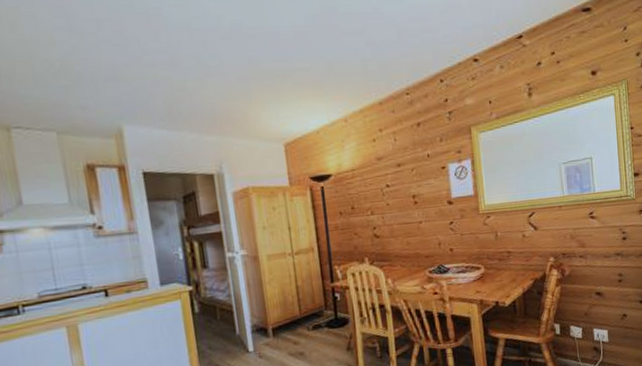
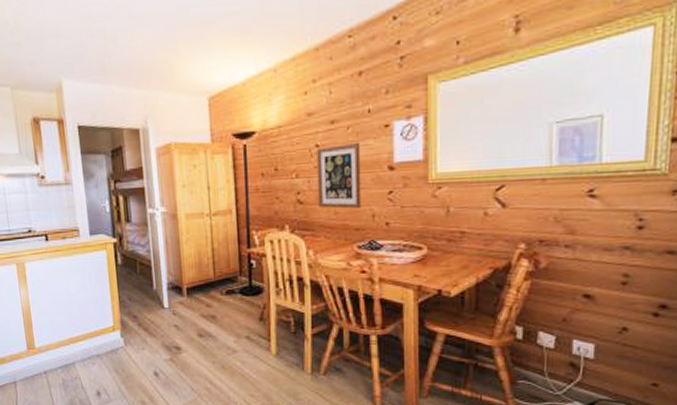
wall art: none [388,181,429,240] -> present [317,142,361,209]

